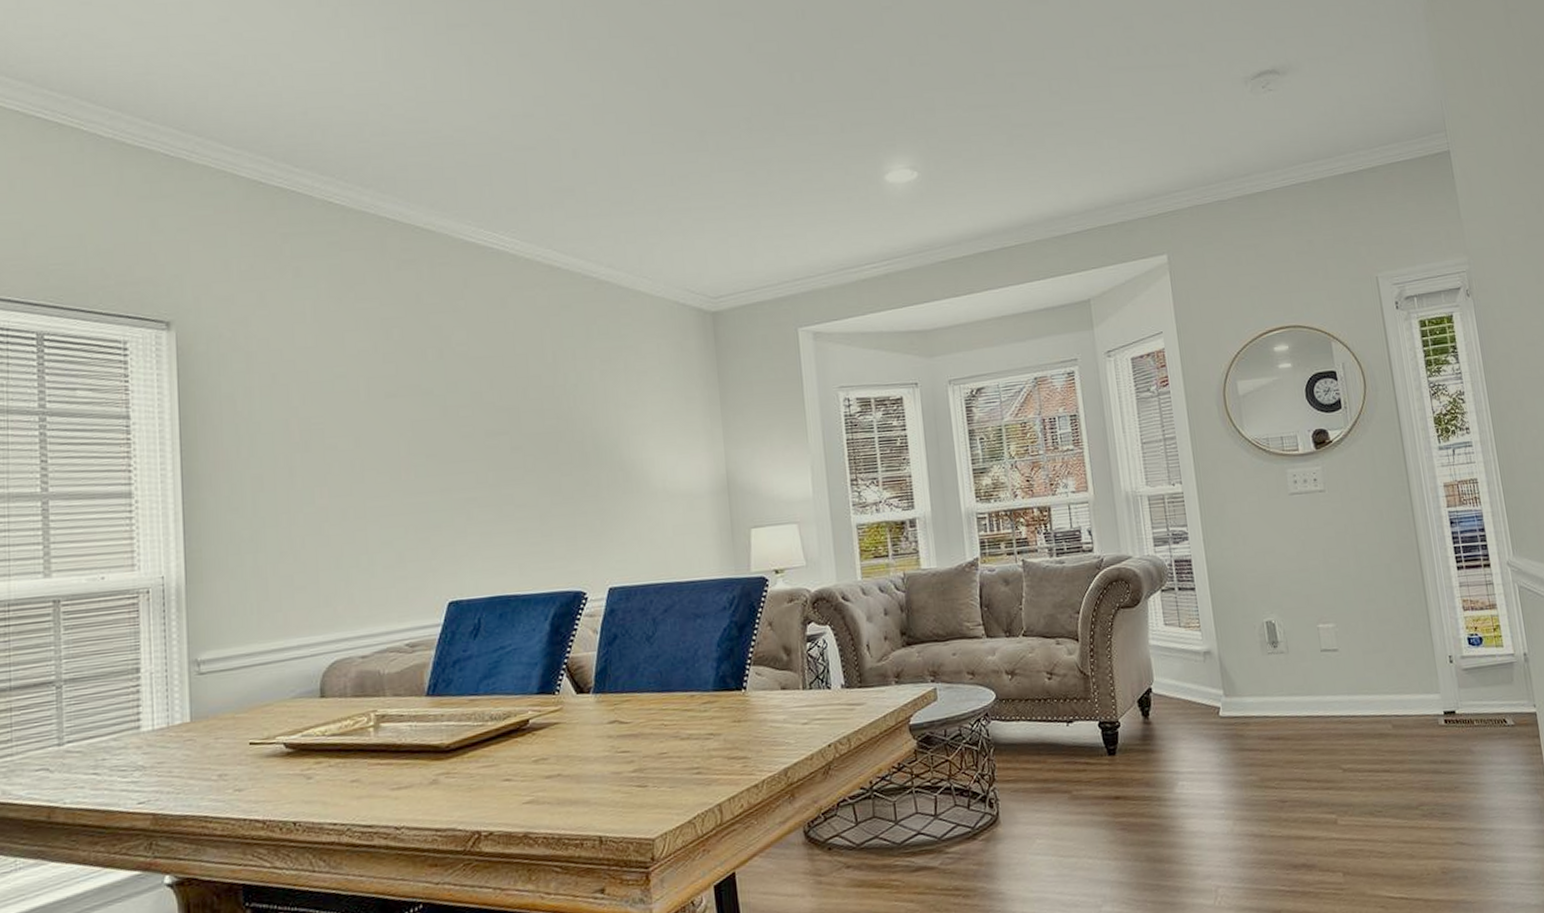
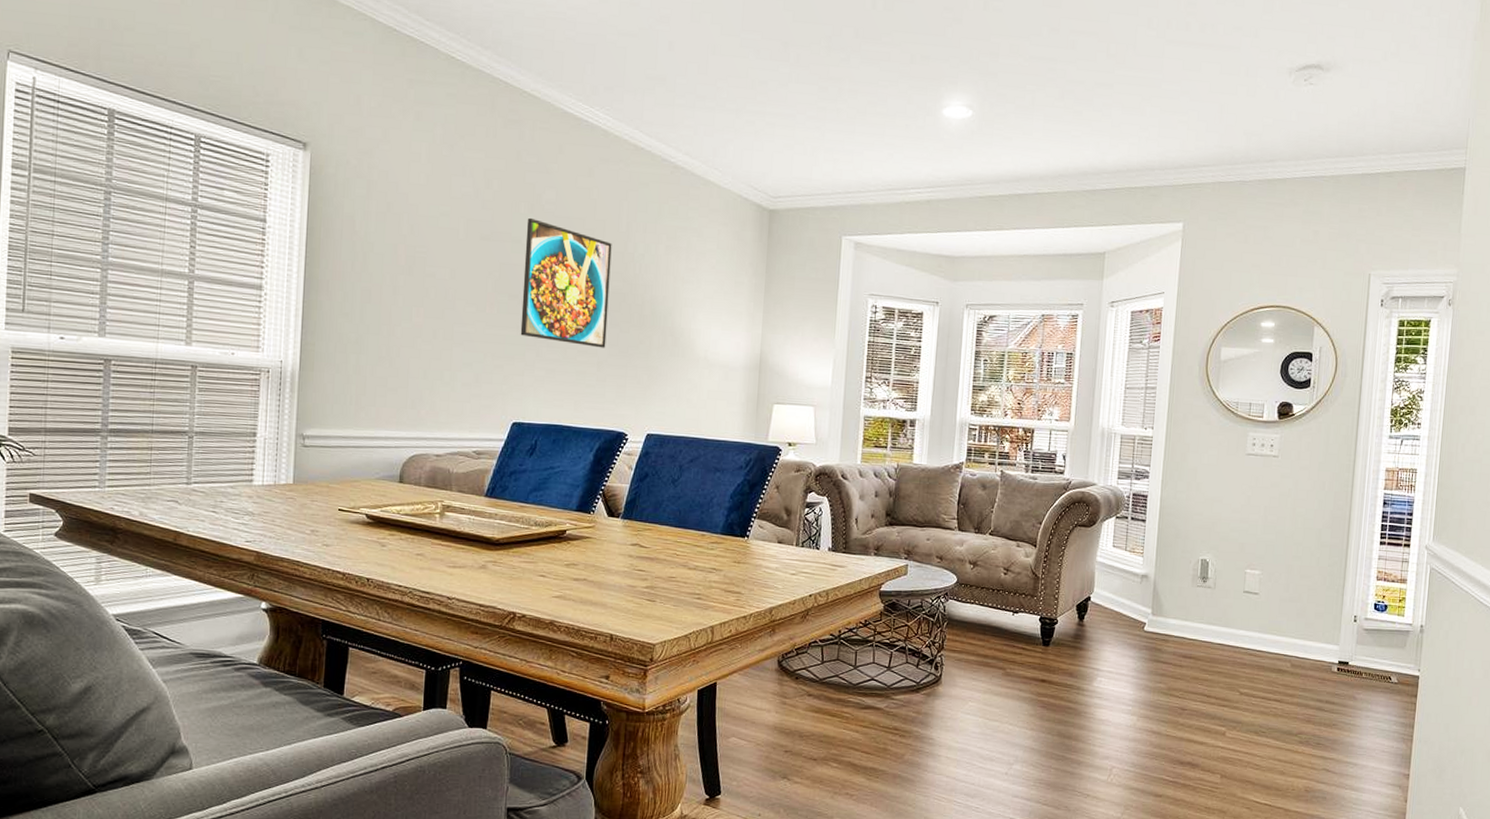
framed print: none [437,364,547,500] -> present [520,217,612,348]

